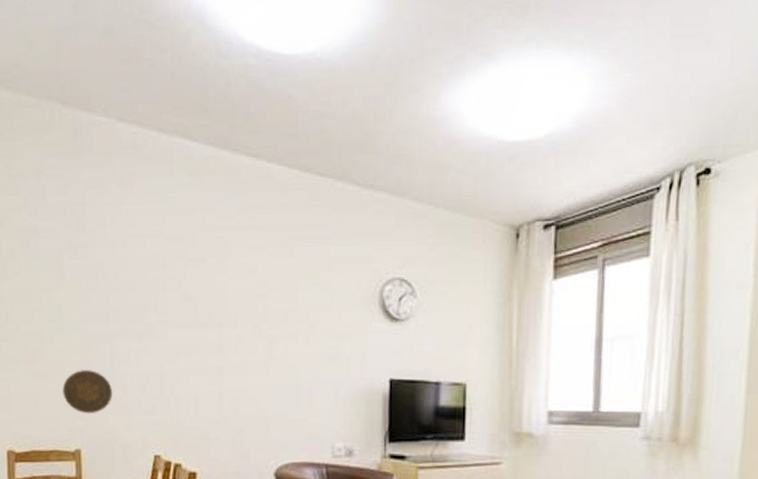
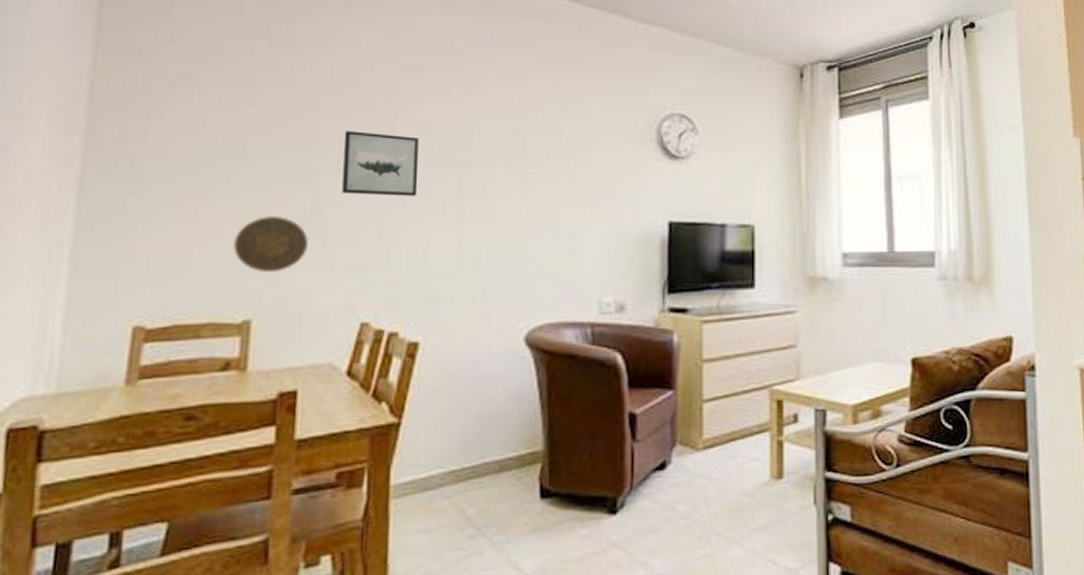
wall art: none [129,299,187,354] -> present [342,131,419,196]

